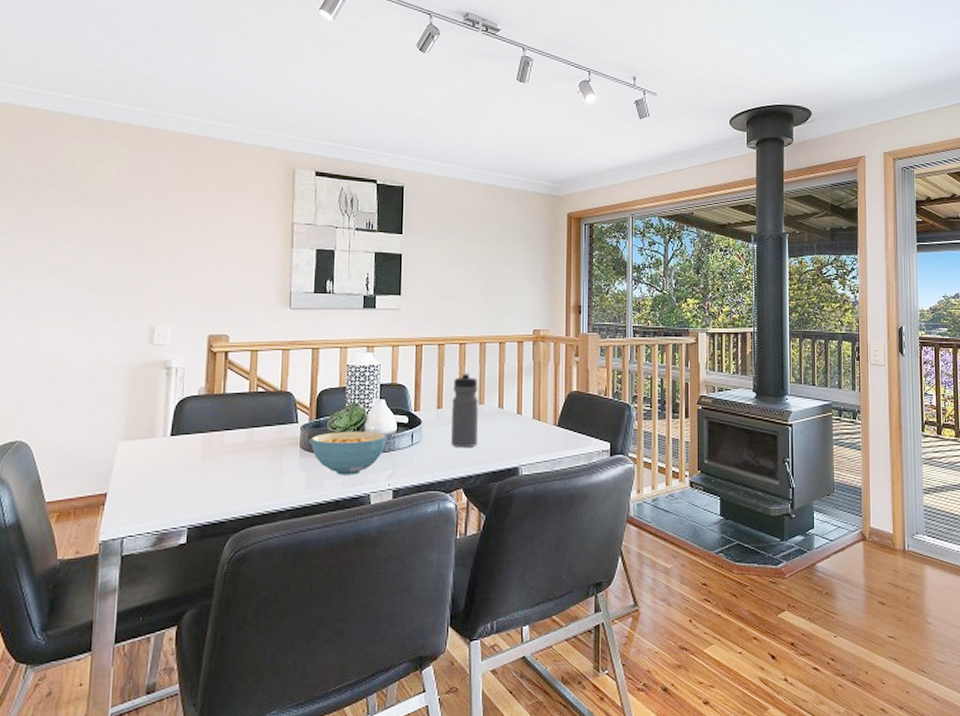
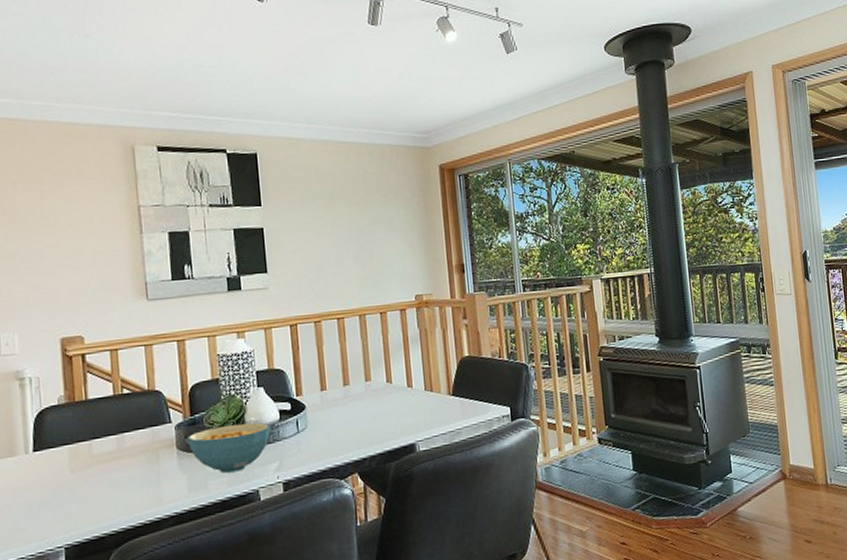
water bottle: present [451,372,478,447] -> none [335,348,368,430]

